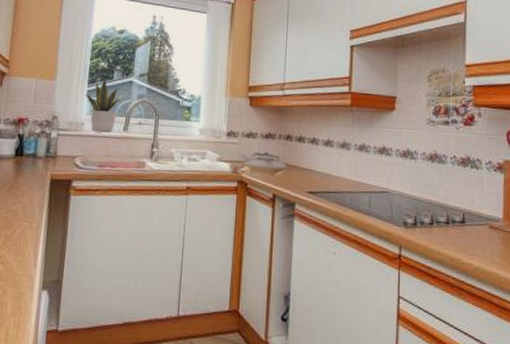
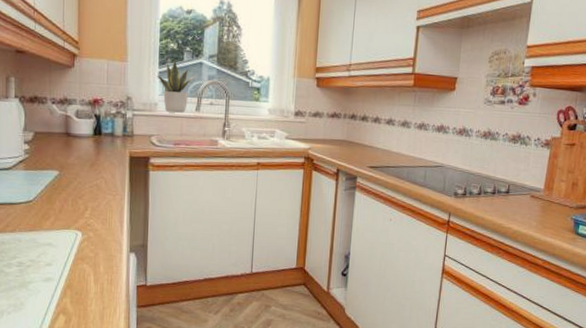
teapot: present [228,151,287,176] -> none [296,130,351,153]

